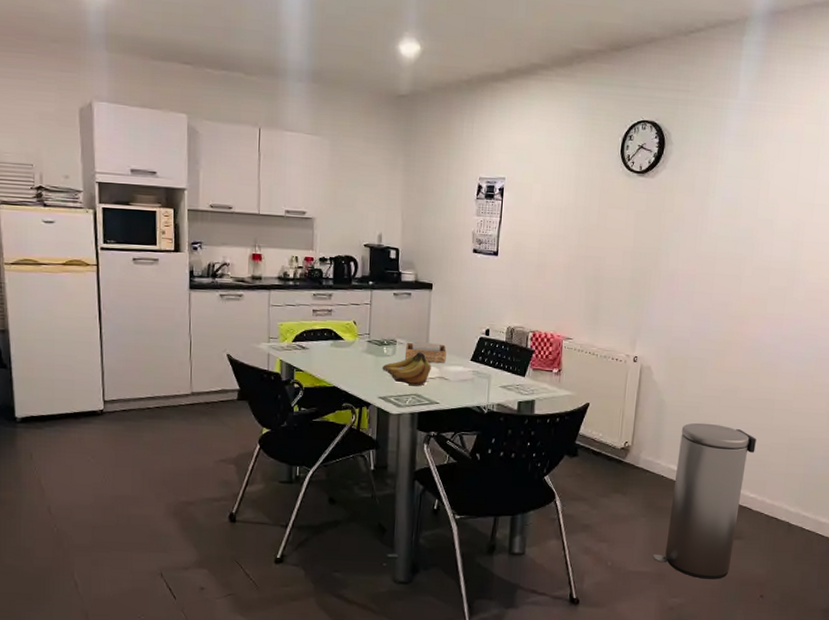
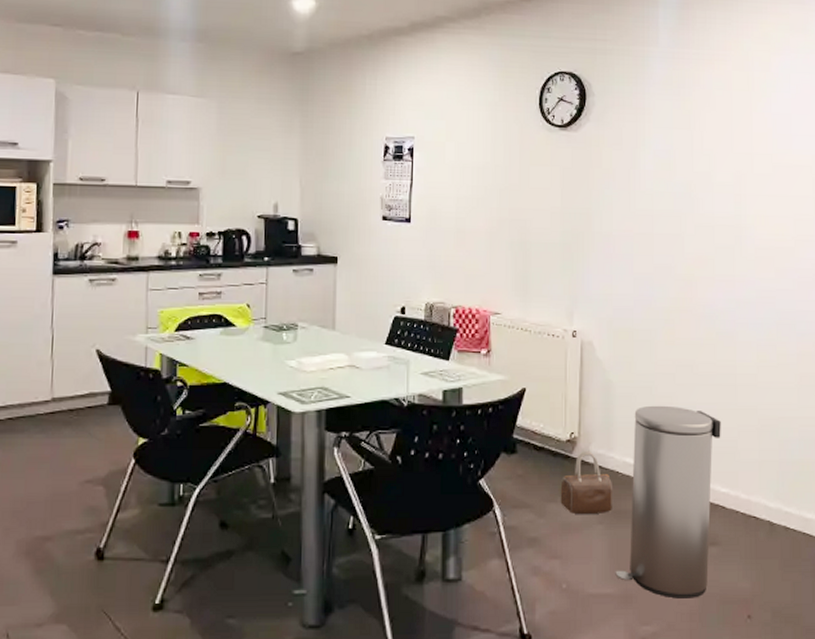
fruit: present [382,352,431,386] -> none [282,337,339,378]
napkin holder: present [404,342,447,364] -> none [307,324,357,350]
handbag: none [611,457,657,509] -> present [560,450,612,514]

